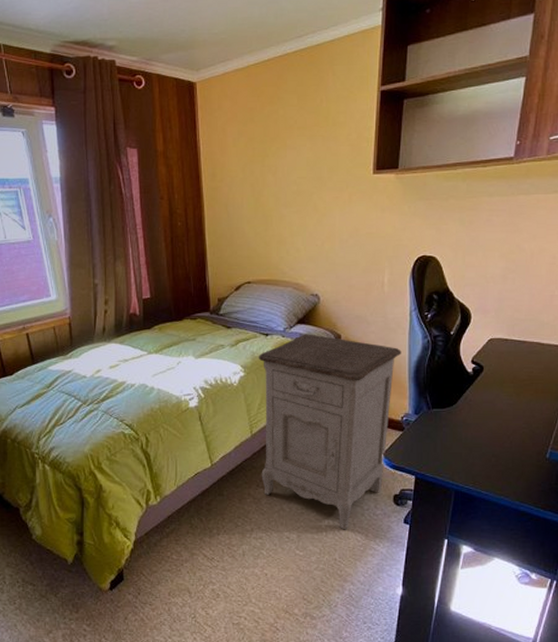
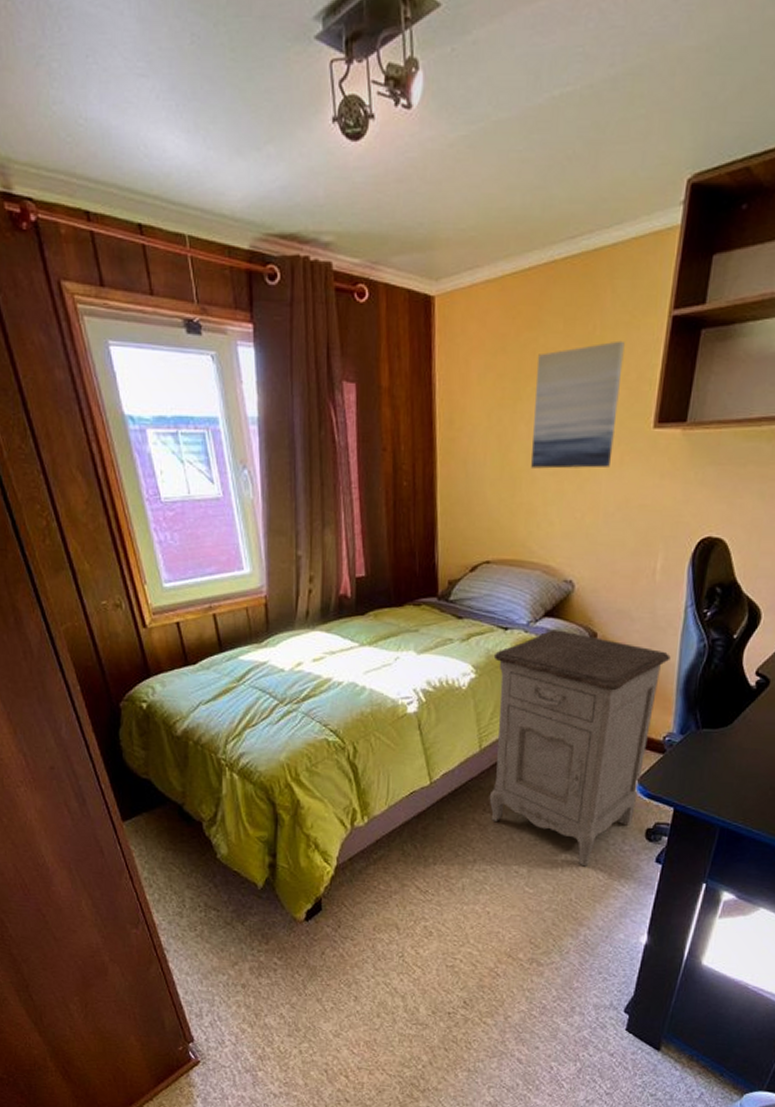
wall art: none [278,110,346,208] -> present [531,340,625,469]

